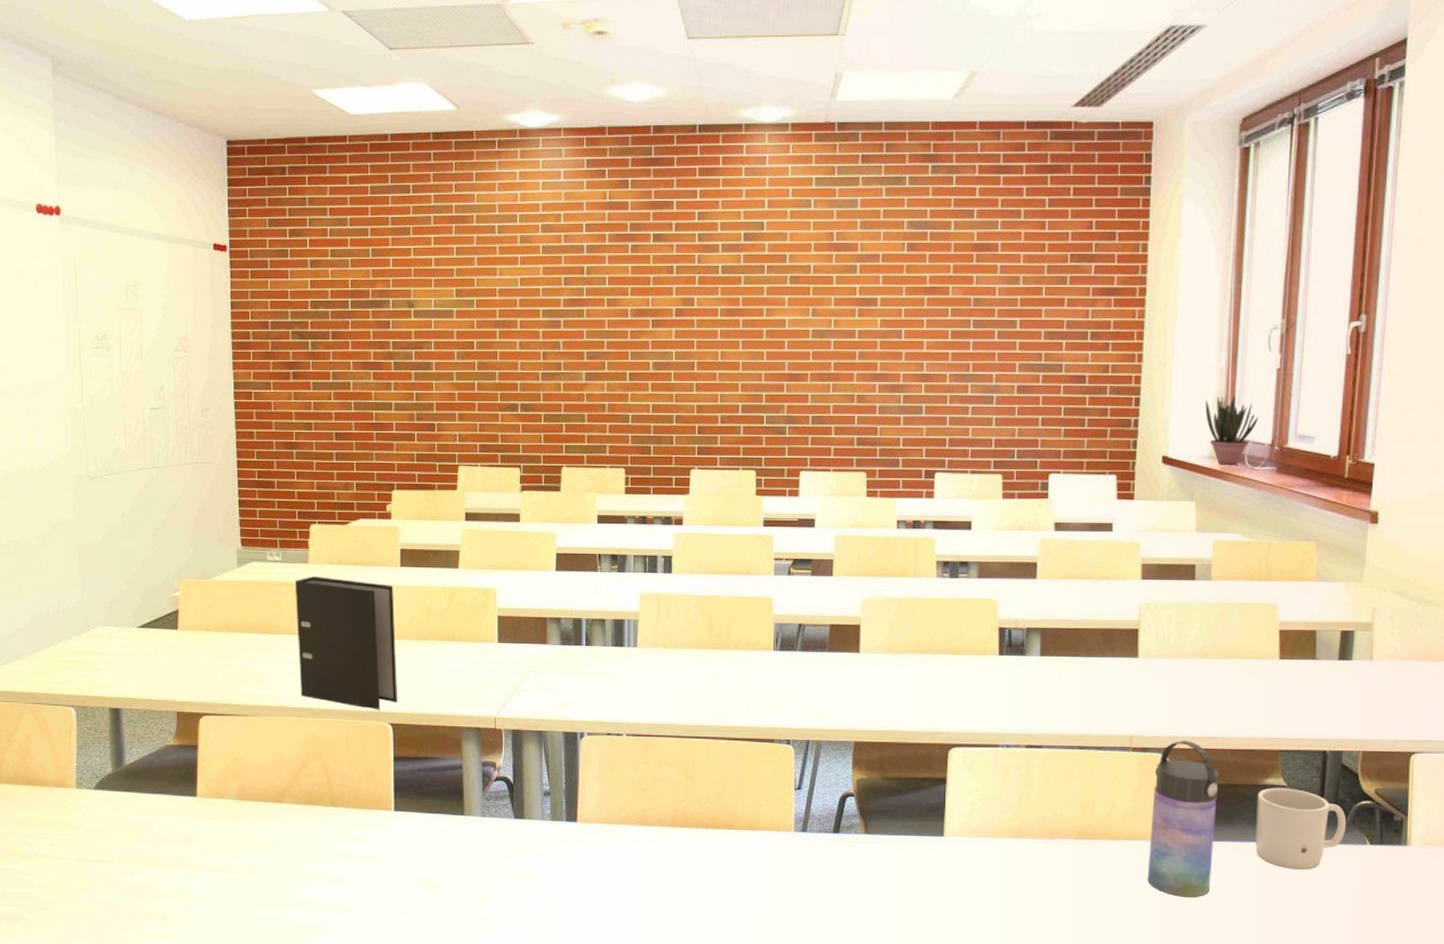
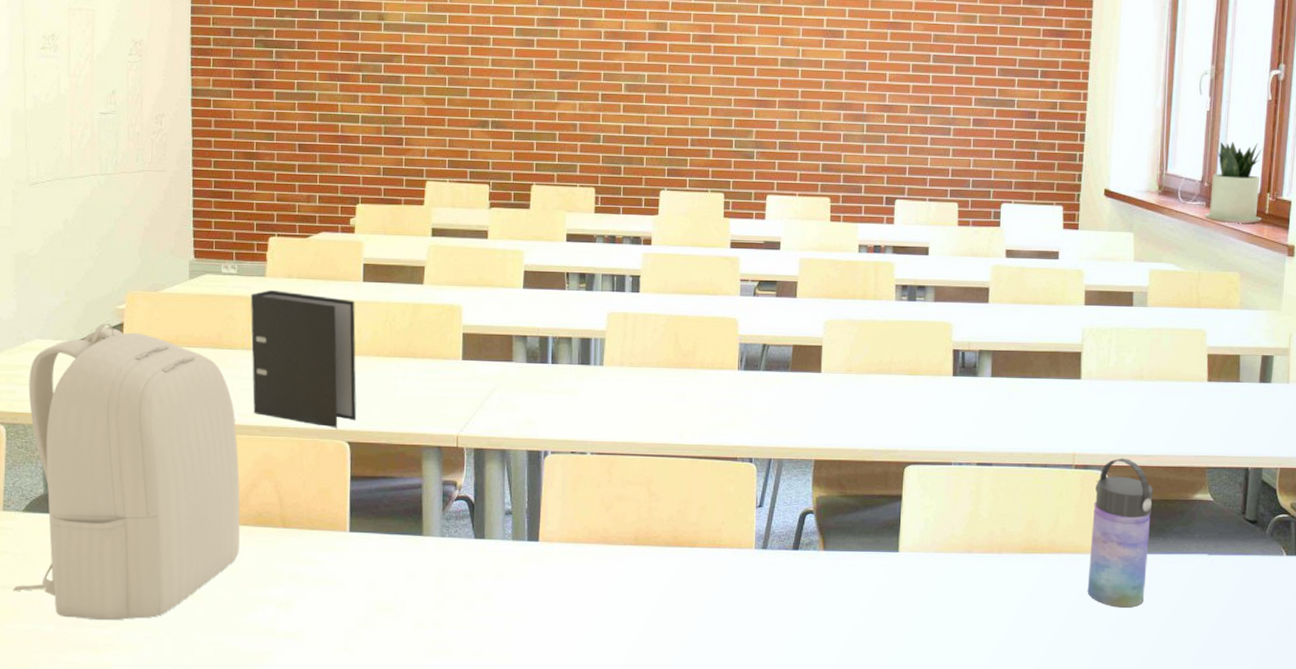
backpack: none [88,610,291,893] -> present [13,323,240,621]
potted plant: present [1205,395,1258,466] -> none [1143,134,1190,201]
mug: present [1255,787,1347,870] -> none [1185,502,1266,580]
planter: none [1274,401,1341,490] -> present [1204,141,1263,224]

